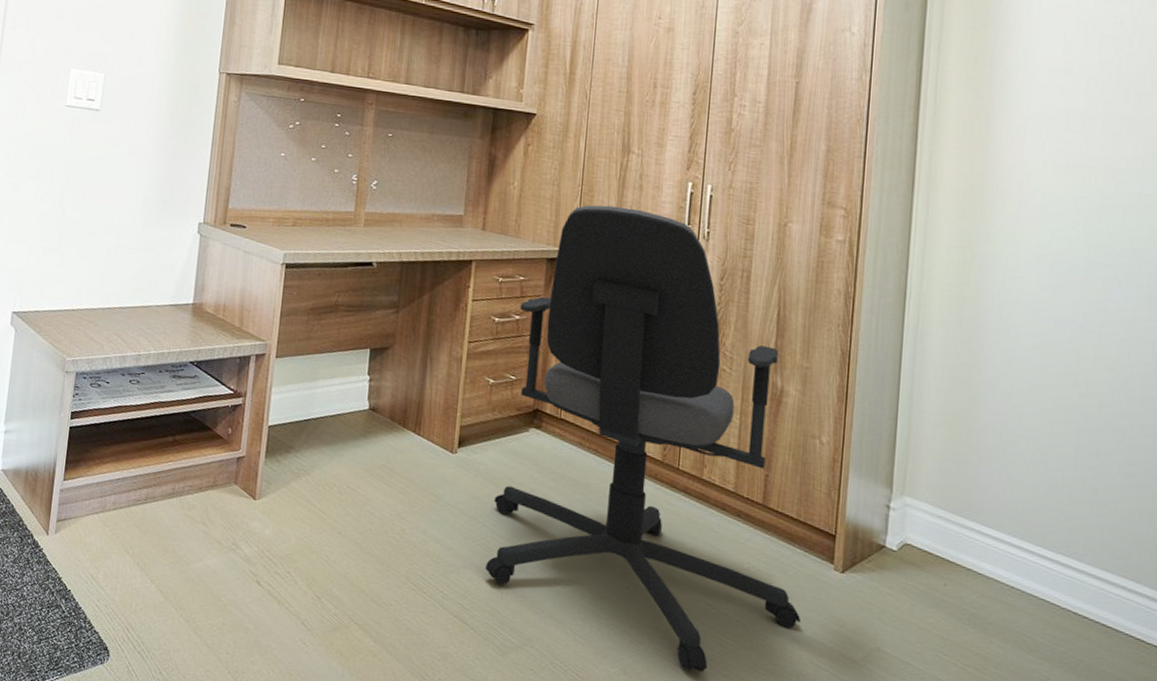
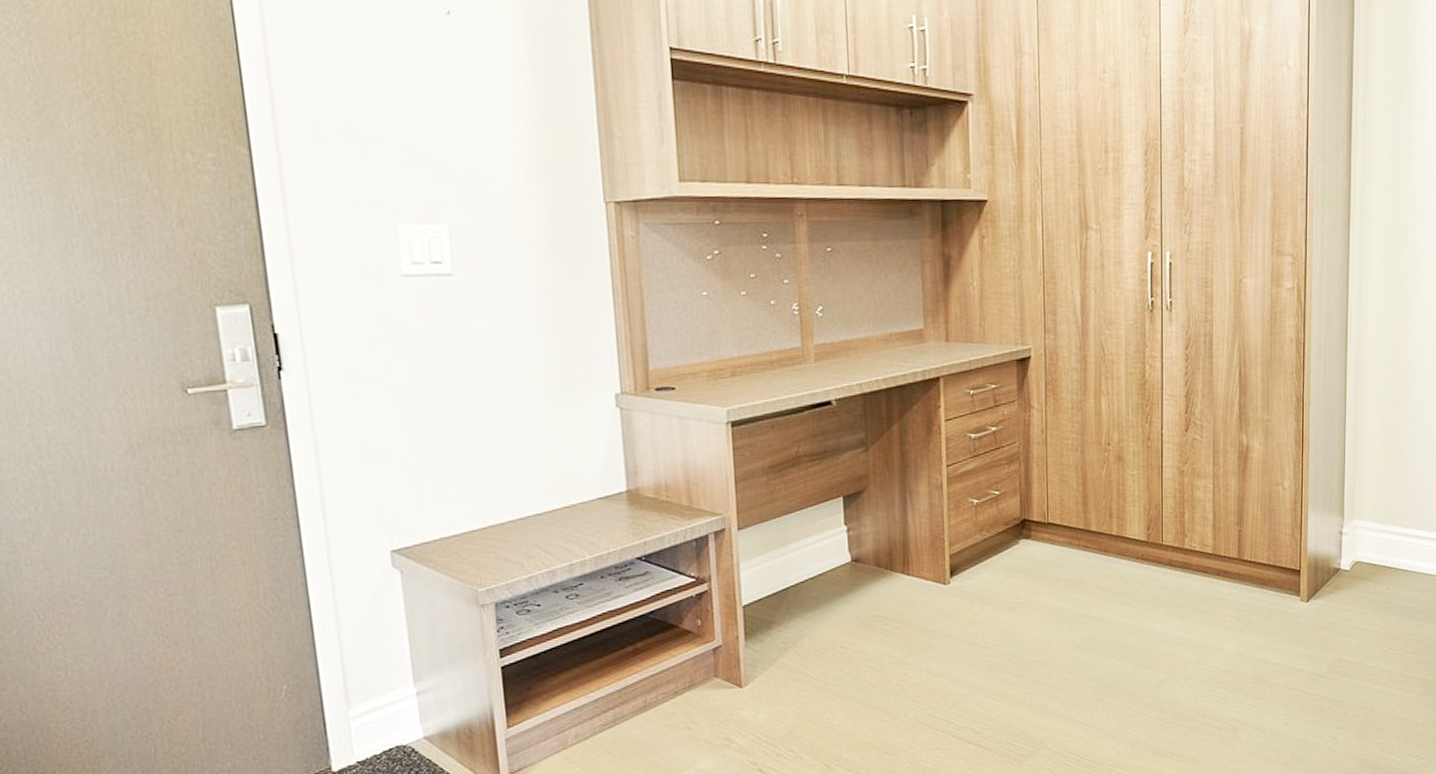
office chair: present [485,205,802,672] -> none [992,290,1277,726]

